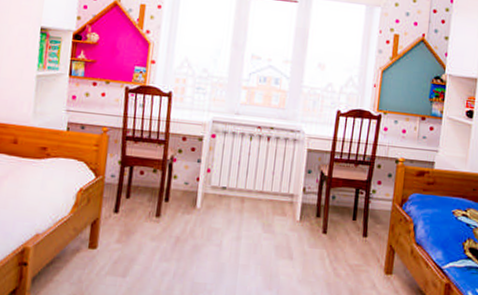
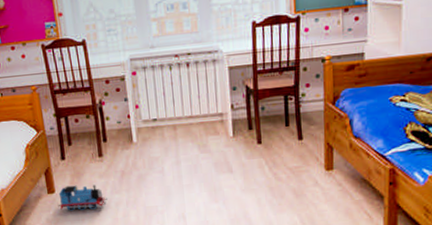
toy train: none [96,243,154,276] -> present [57,184,107,211]

